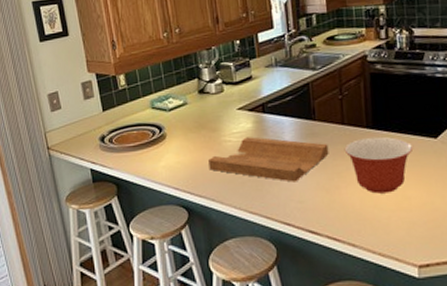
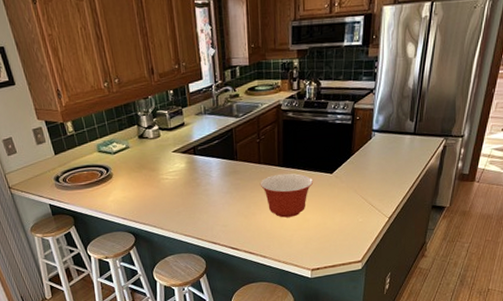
cutting board: present [209,137,329,182] -> none [150,175,248,211]

